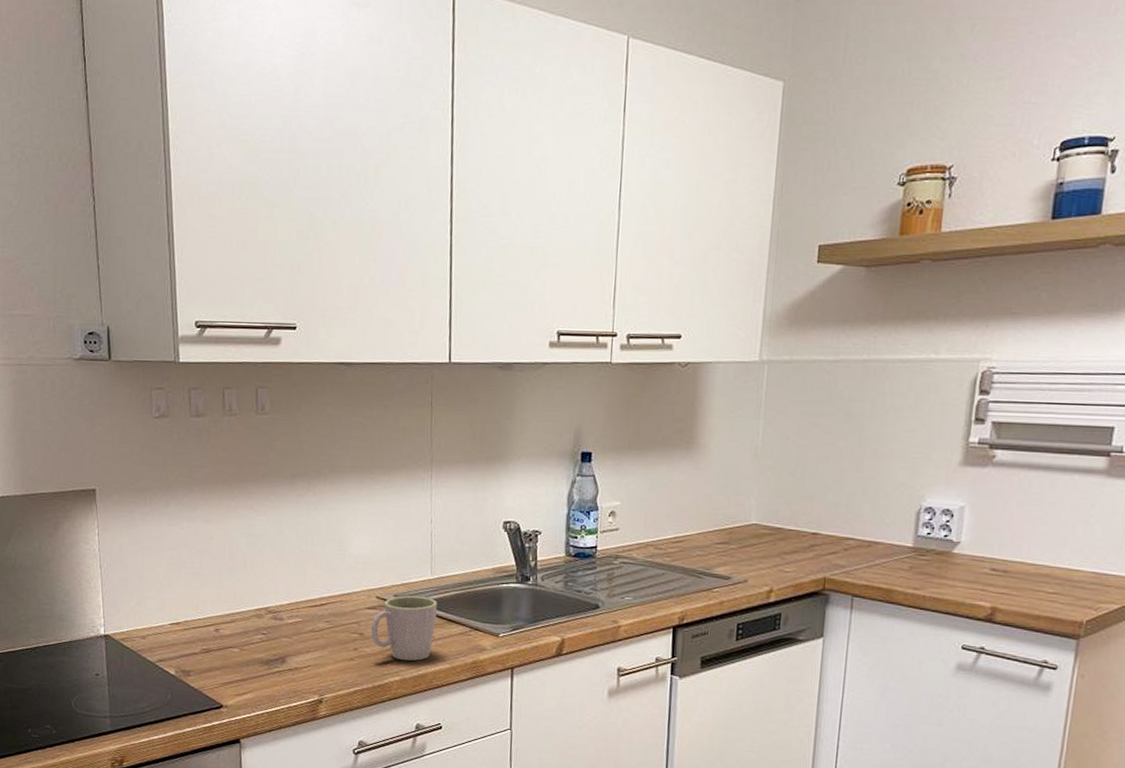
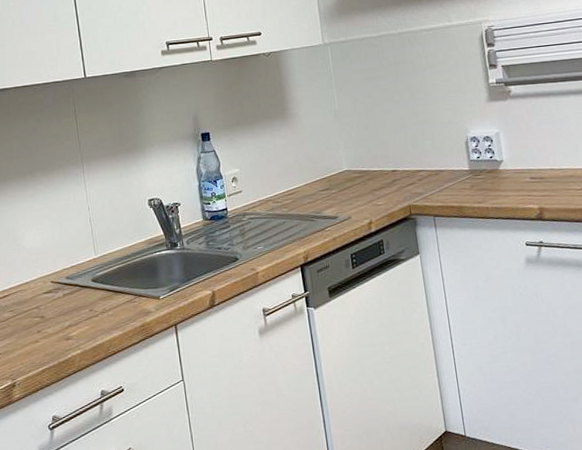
mug: present [371,595,438,661] -> none [50,274,105,335]

